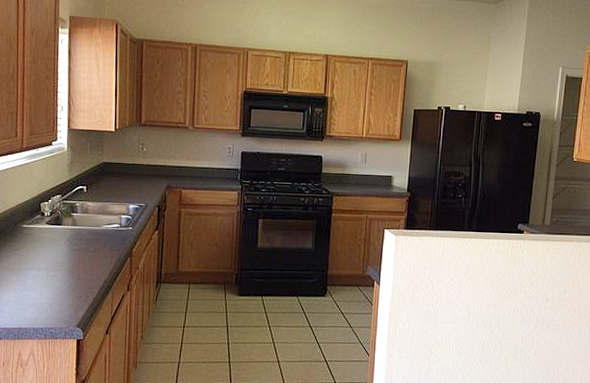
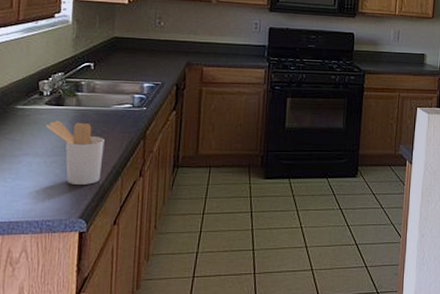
utensil holder: none [47,238,97,298] -> present [45,120,105,186]

